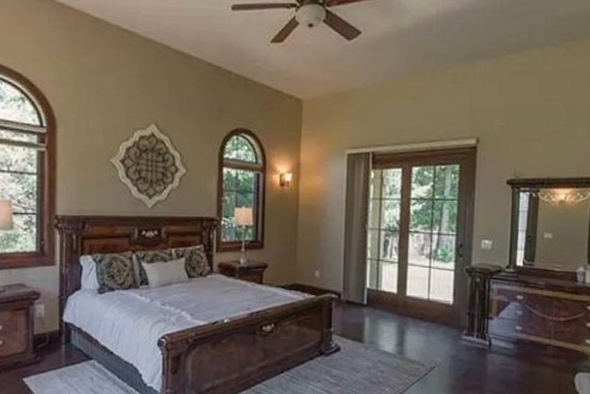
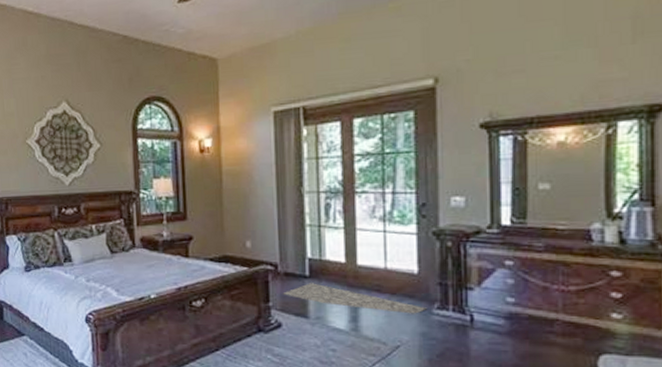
rug: none [343,311,458,340] -> present [282,283,427,314]

